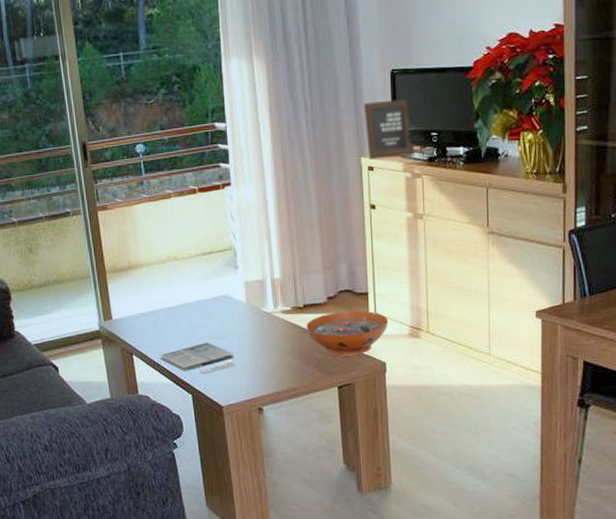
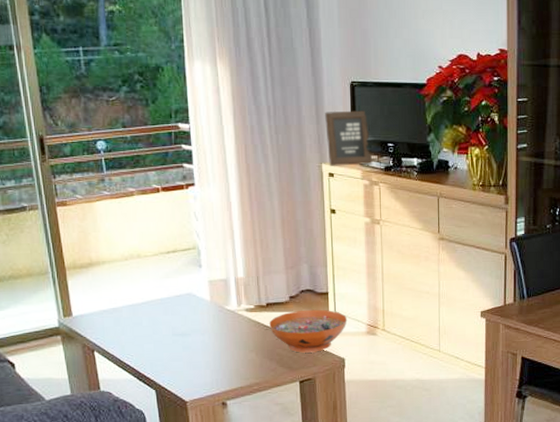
magazine: present [160,342,236,374] -> none [123,339,199,370]

